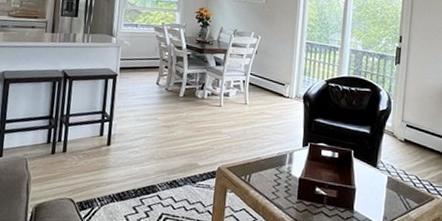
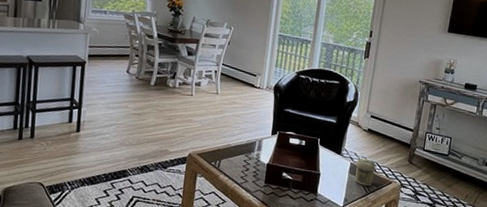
jar: none [394,171,416,203] -> present [355,158,376,186]

